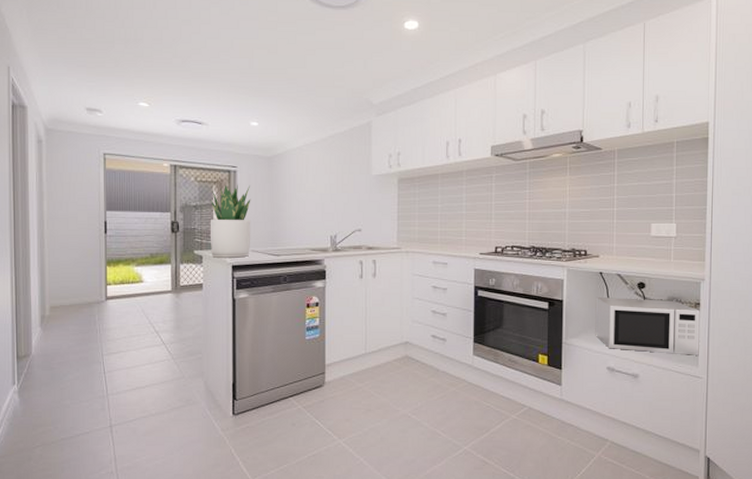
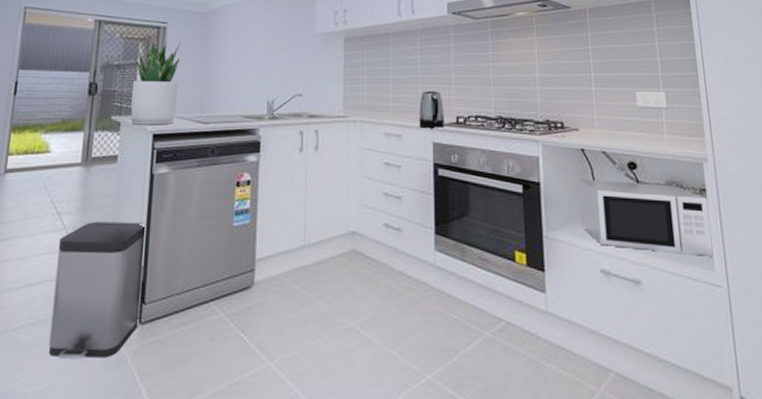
pedal bin: none [160,338,232,441] -> present [48,221,146,359]
kettle: none [463,225,485,257] -> present [419,91,445,128]

